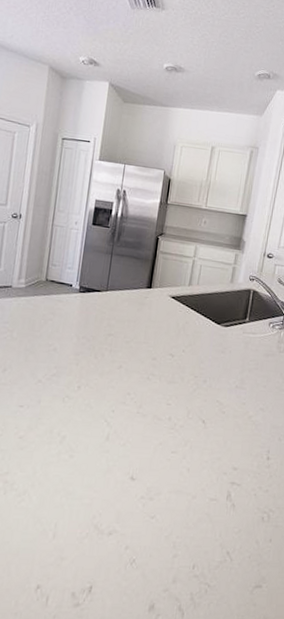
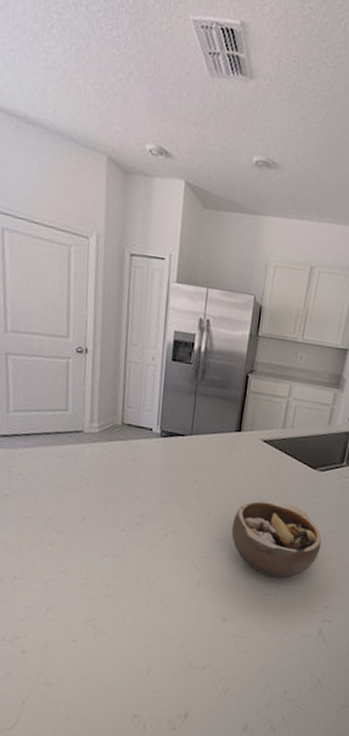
bowl: none [141,354,228,436] -> present [231,500,322,579]

